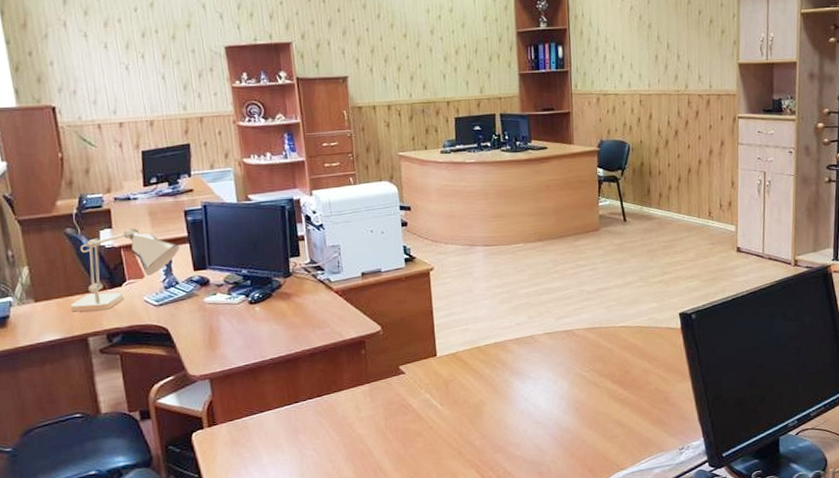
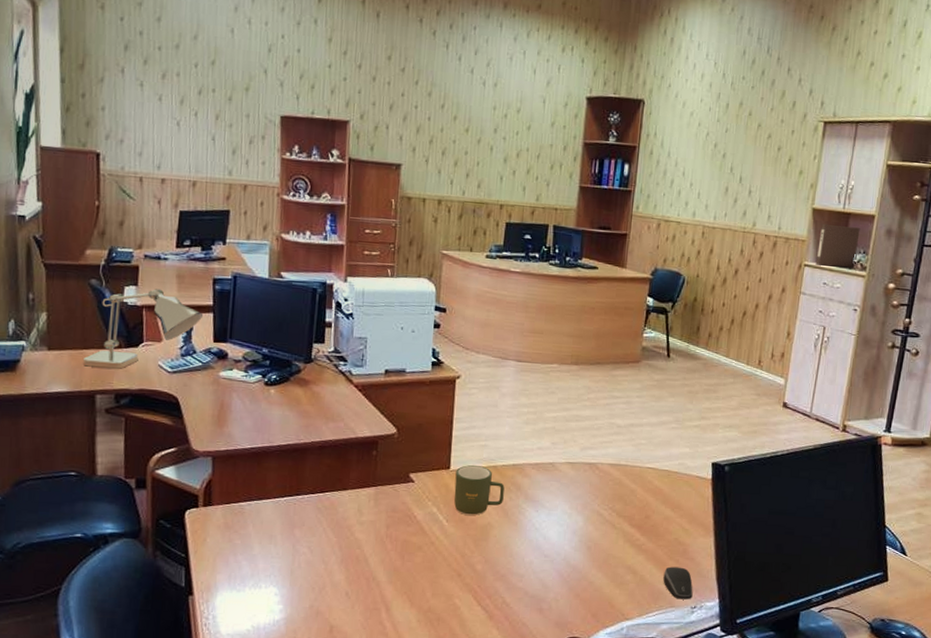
mug: none [442,349,491,397] -> present [454,465,505,516]
computer mouse: none [649,413,679,444] -> present [663,566,693,600]
binder: none [748,76,785,116] -> present [815,224,860,268]

